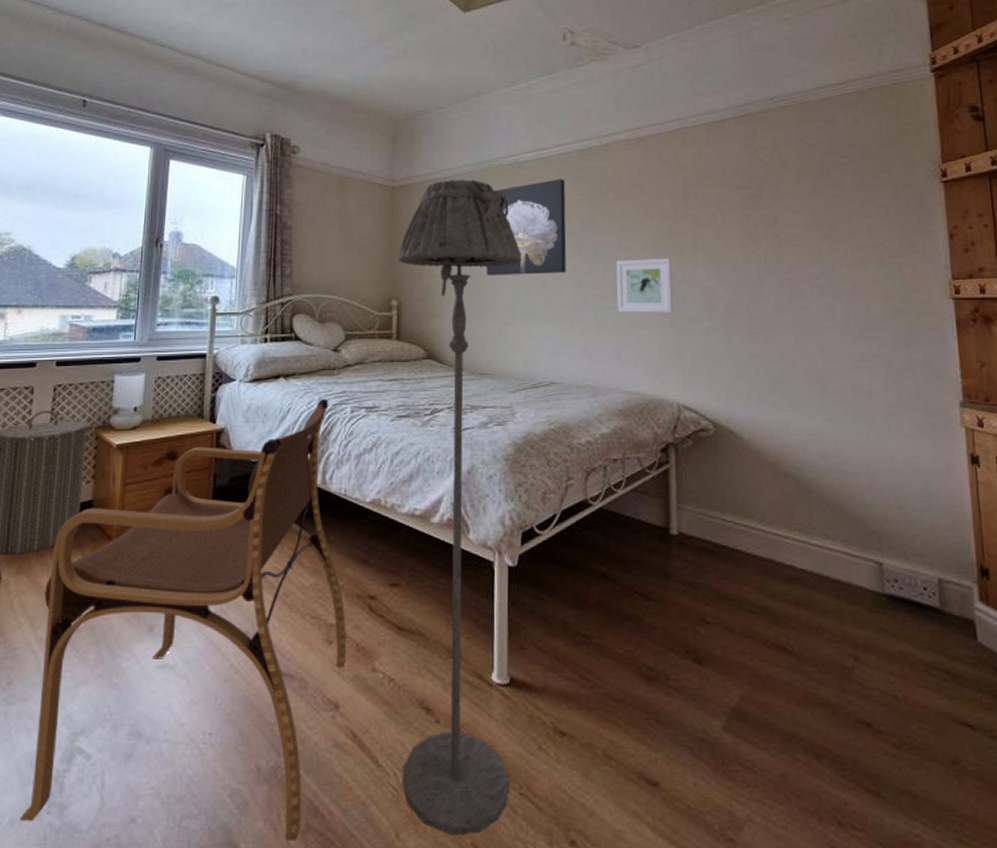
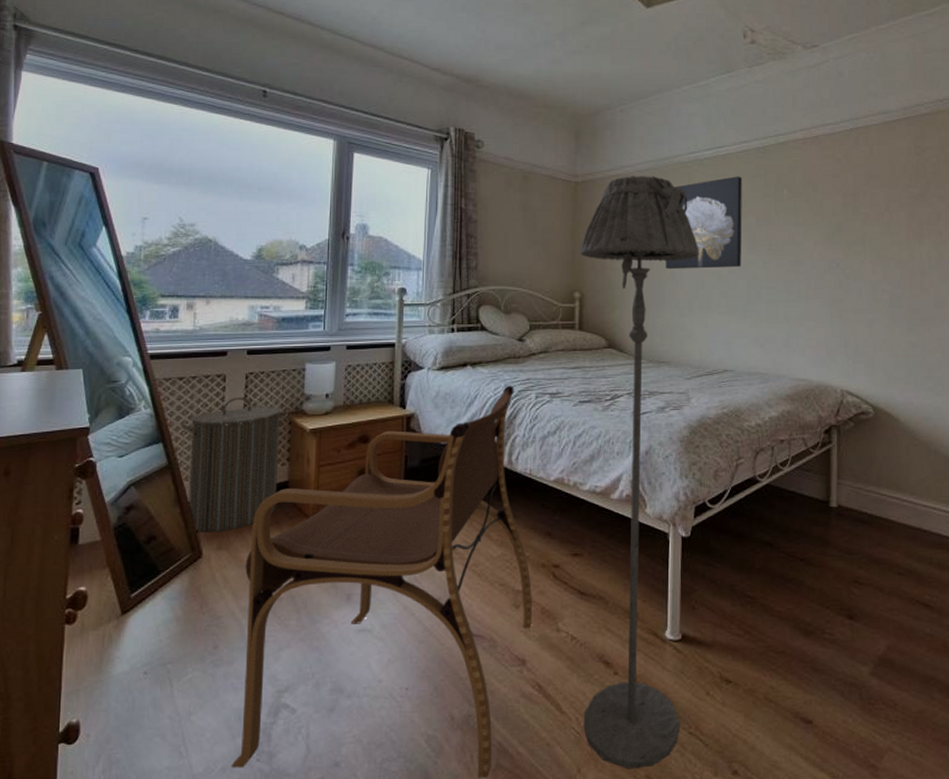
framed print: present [616,258,673,314] -> none [788,253,841,306]

